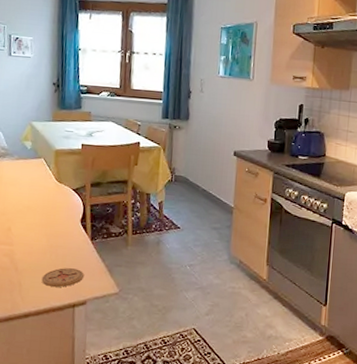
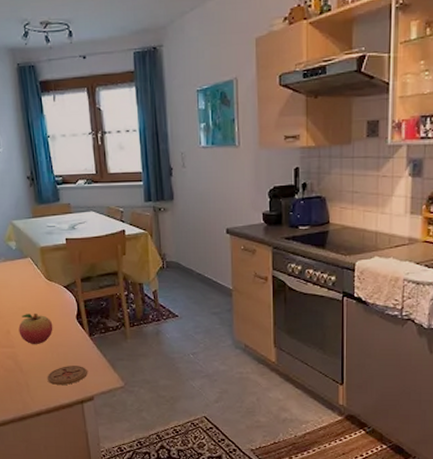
fruit: none [20,212,56,244] -> present [18,313,53,344]

